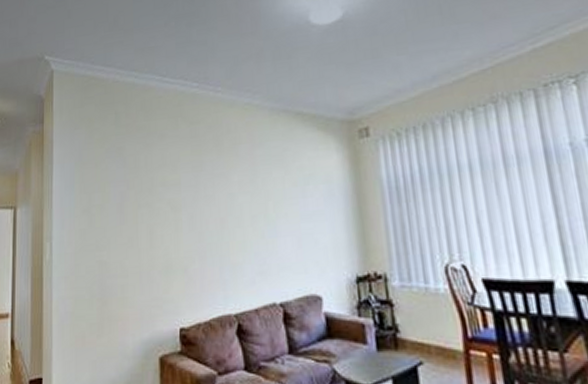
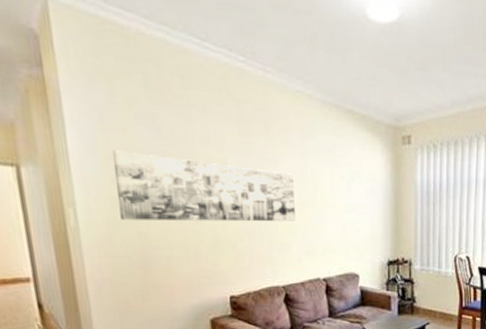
wall art: none [86,184,247,250] -> present [113,150,295,222]

